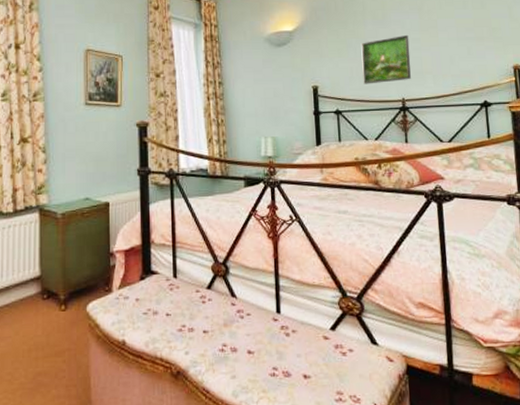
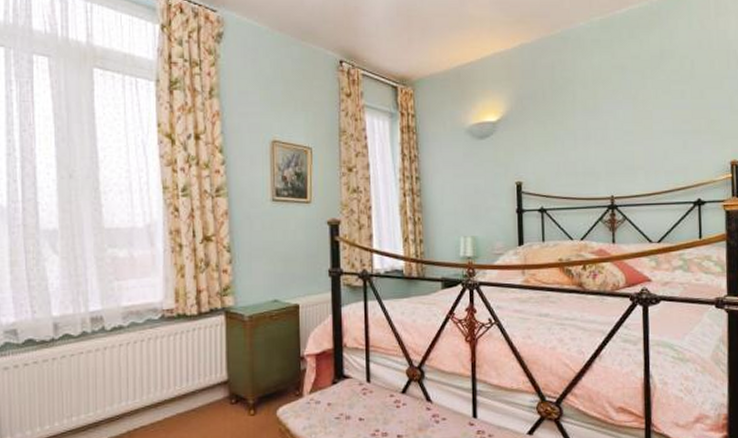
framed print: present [361,34,411,84] -> none [569,126,622,181]

